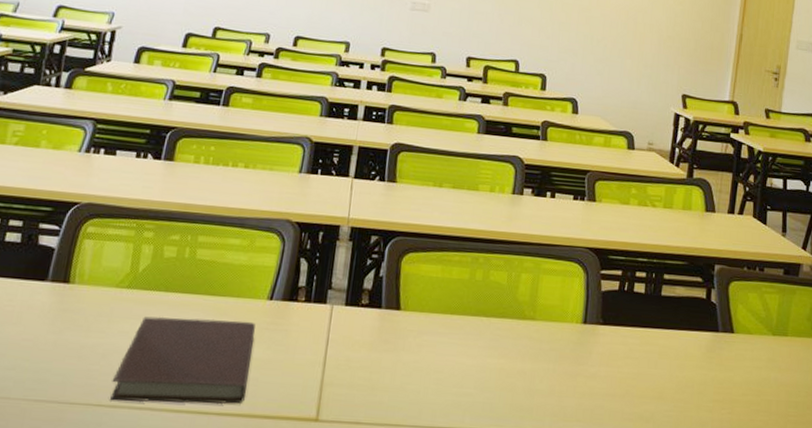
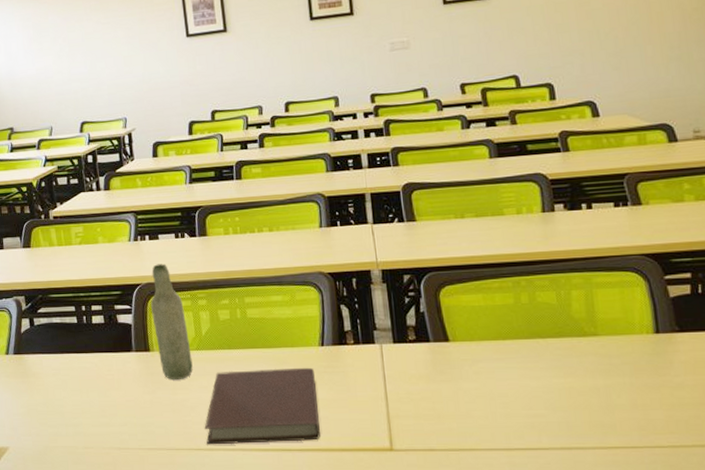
bottle: none [78,183,125,321] -> present [151,264,193,381]

